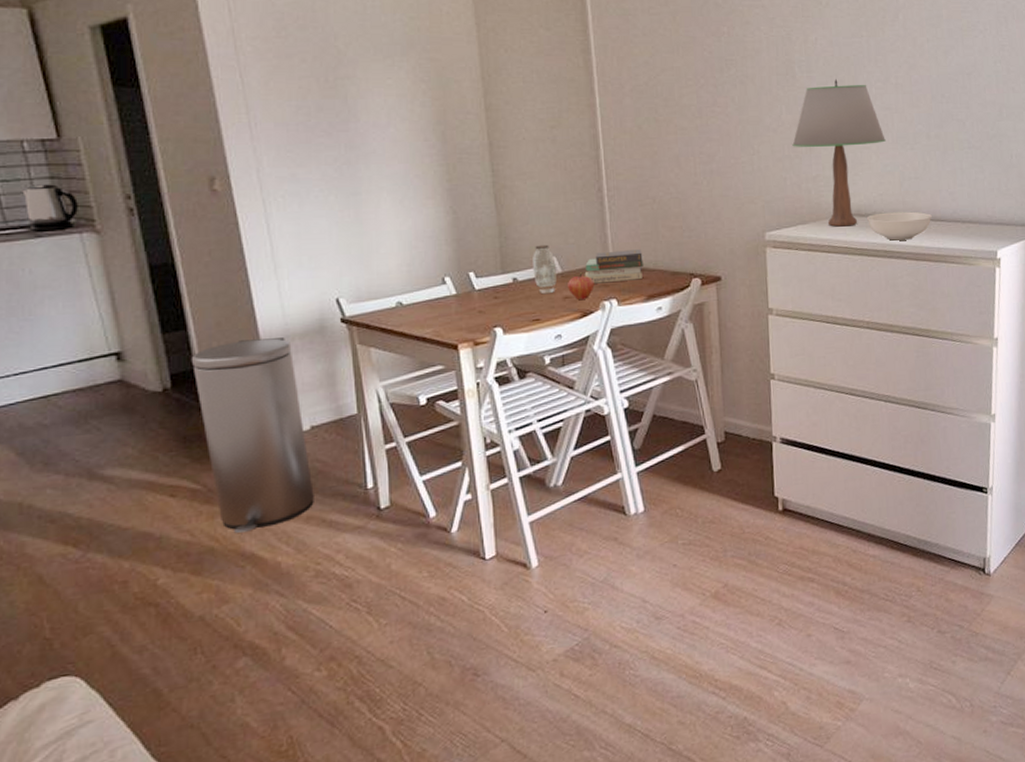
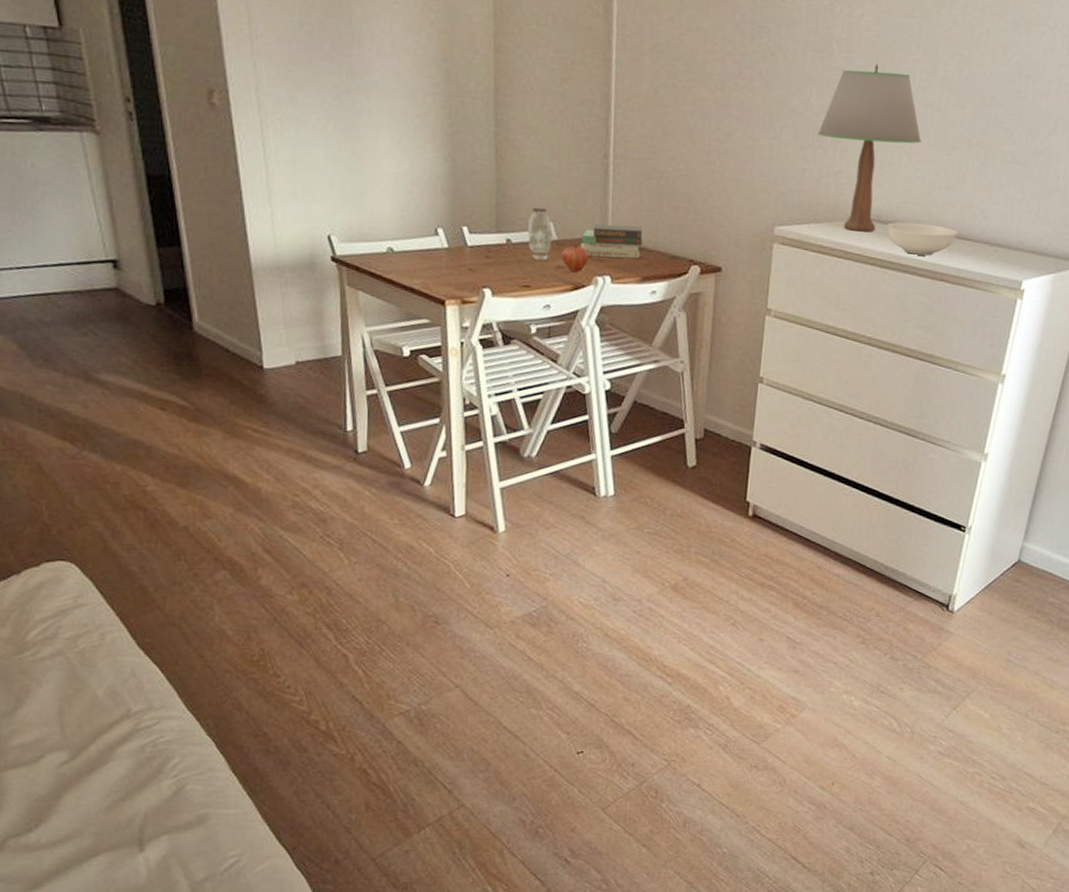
kettle: present [22,184,78,232] -> none [25,74,79,127]
pedal bin: present [192,338,314,534] -> none [185,265,296,456]

